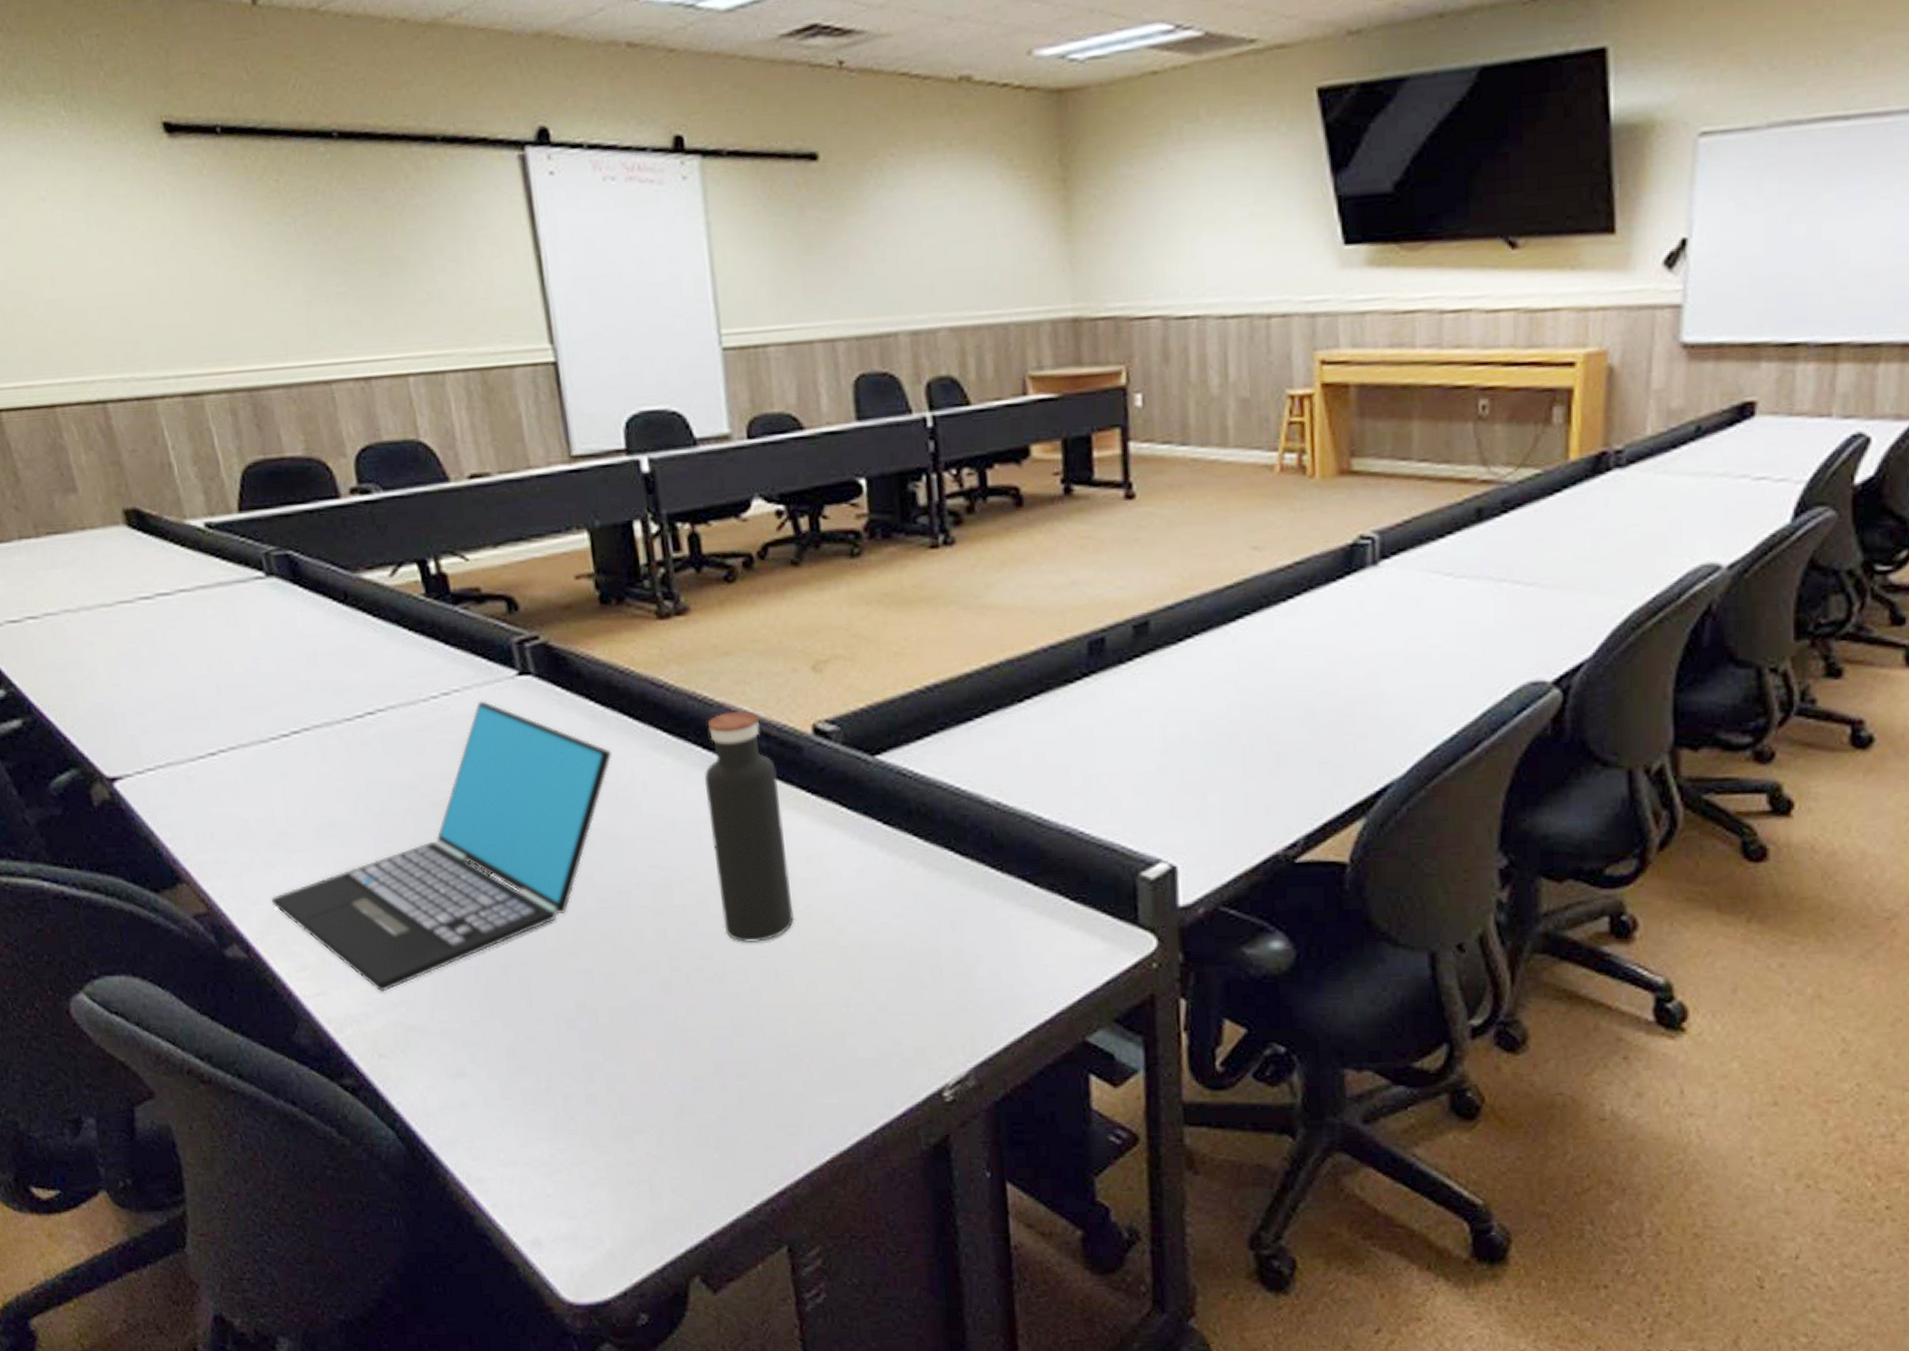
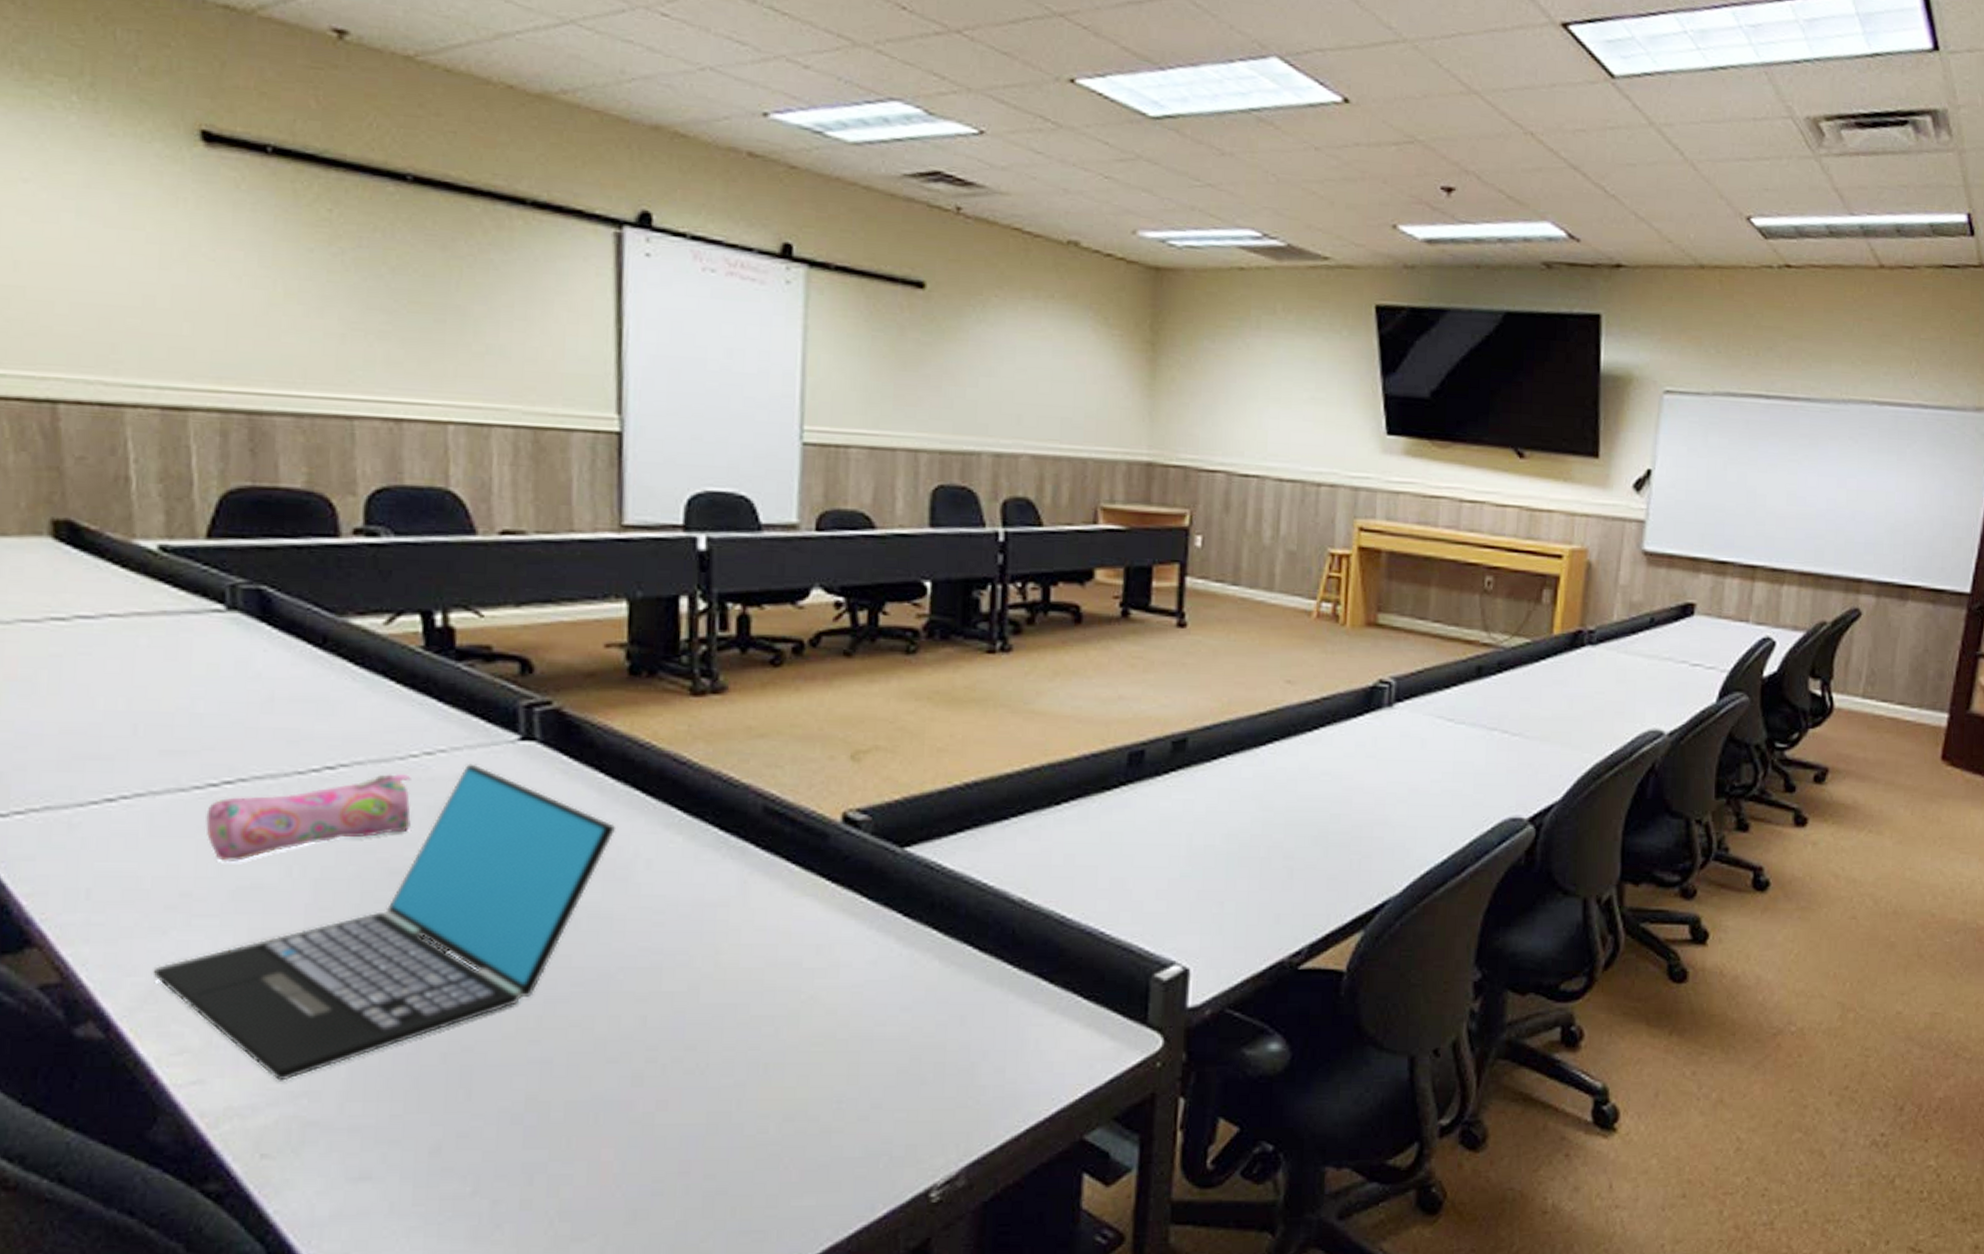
pencil case: none [284,715,443,804] -> present [206,774,411,863]
water bottle: present [704,710,794,942] -> none [714,793,798,1033]

